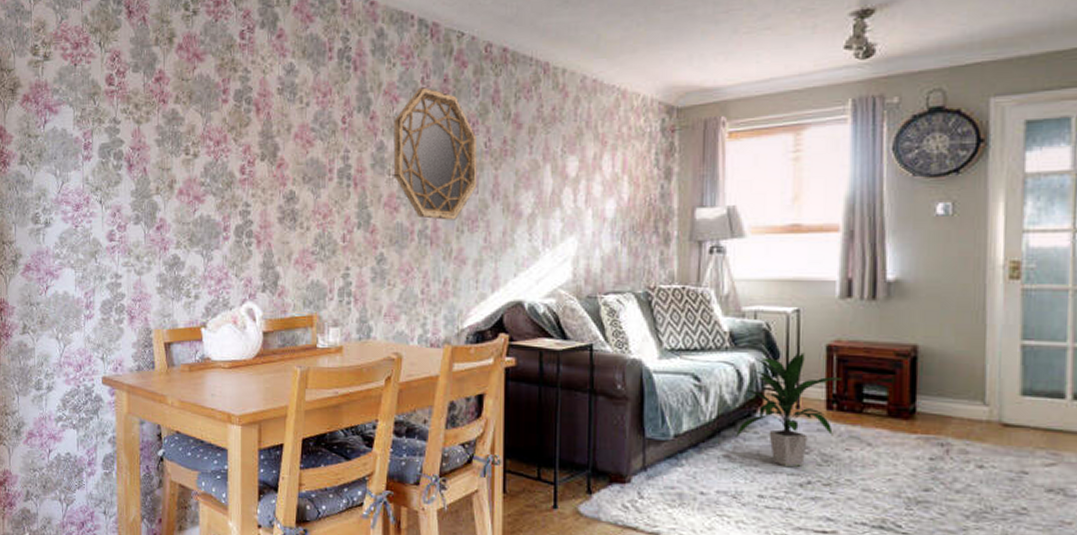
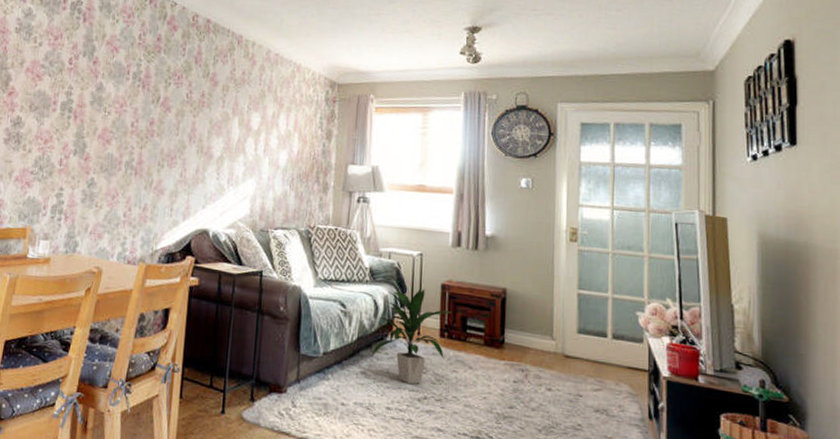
home mirror: present [393,87,478,220] -> none [108,42,181,156]

